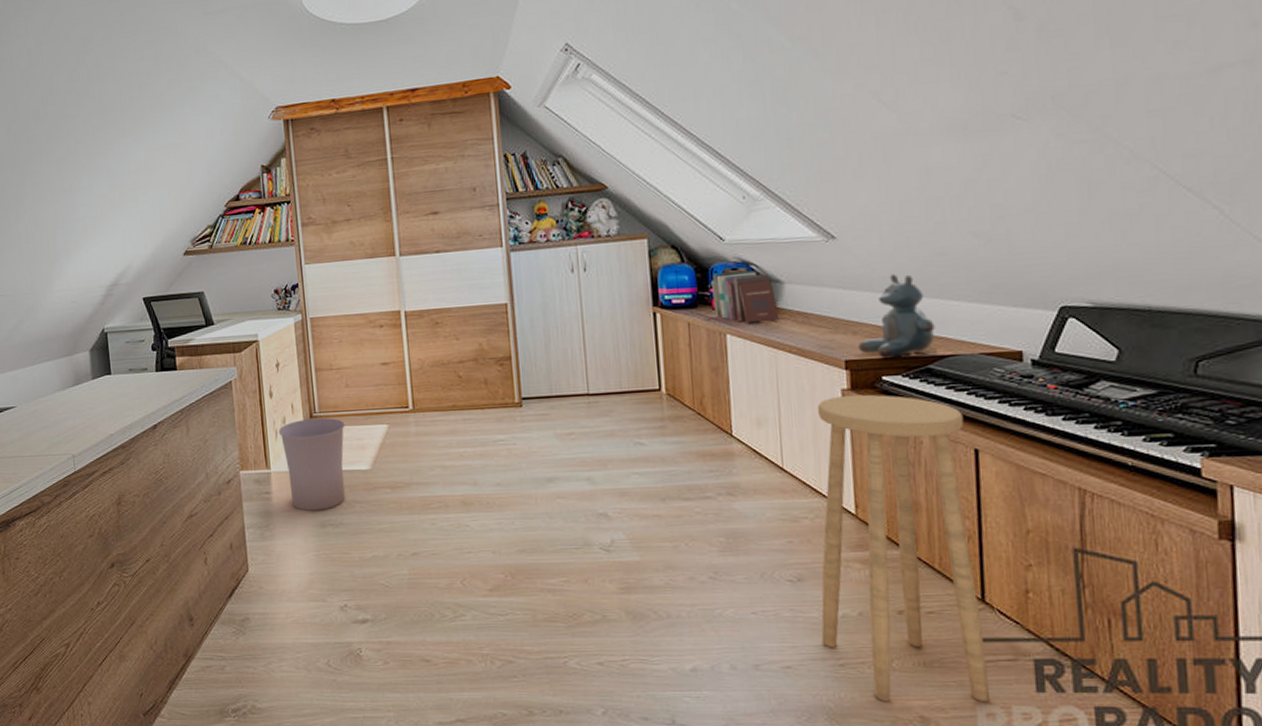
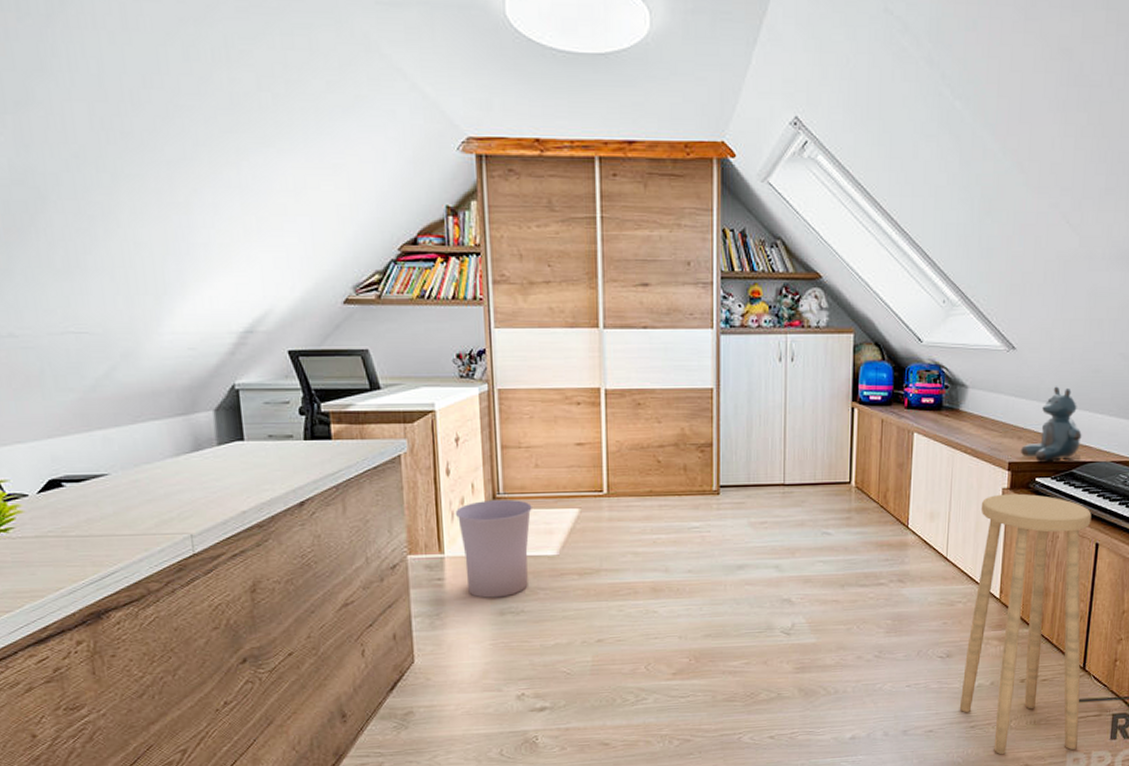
books: present [711,270,780,323] -> none [906,373,961,423]

